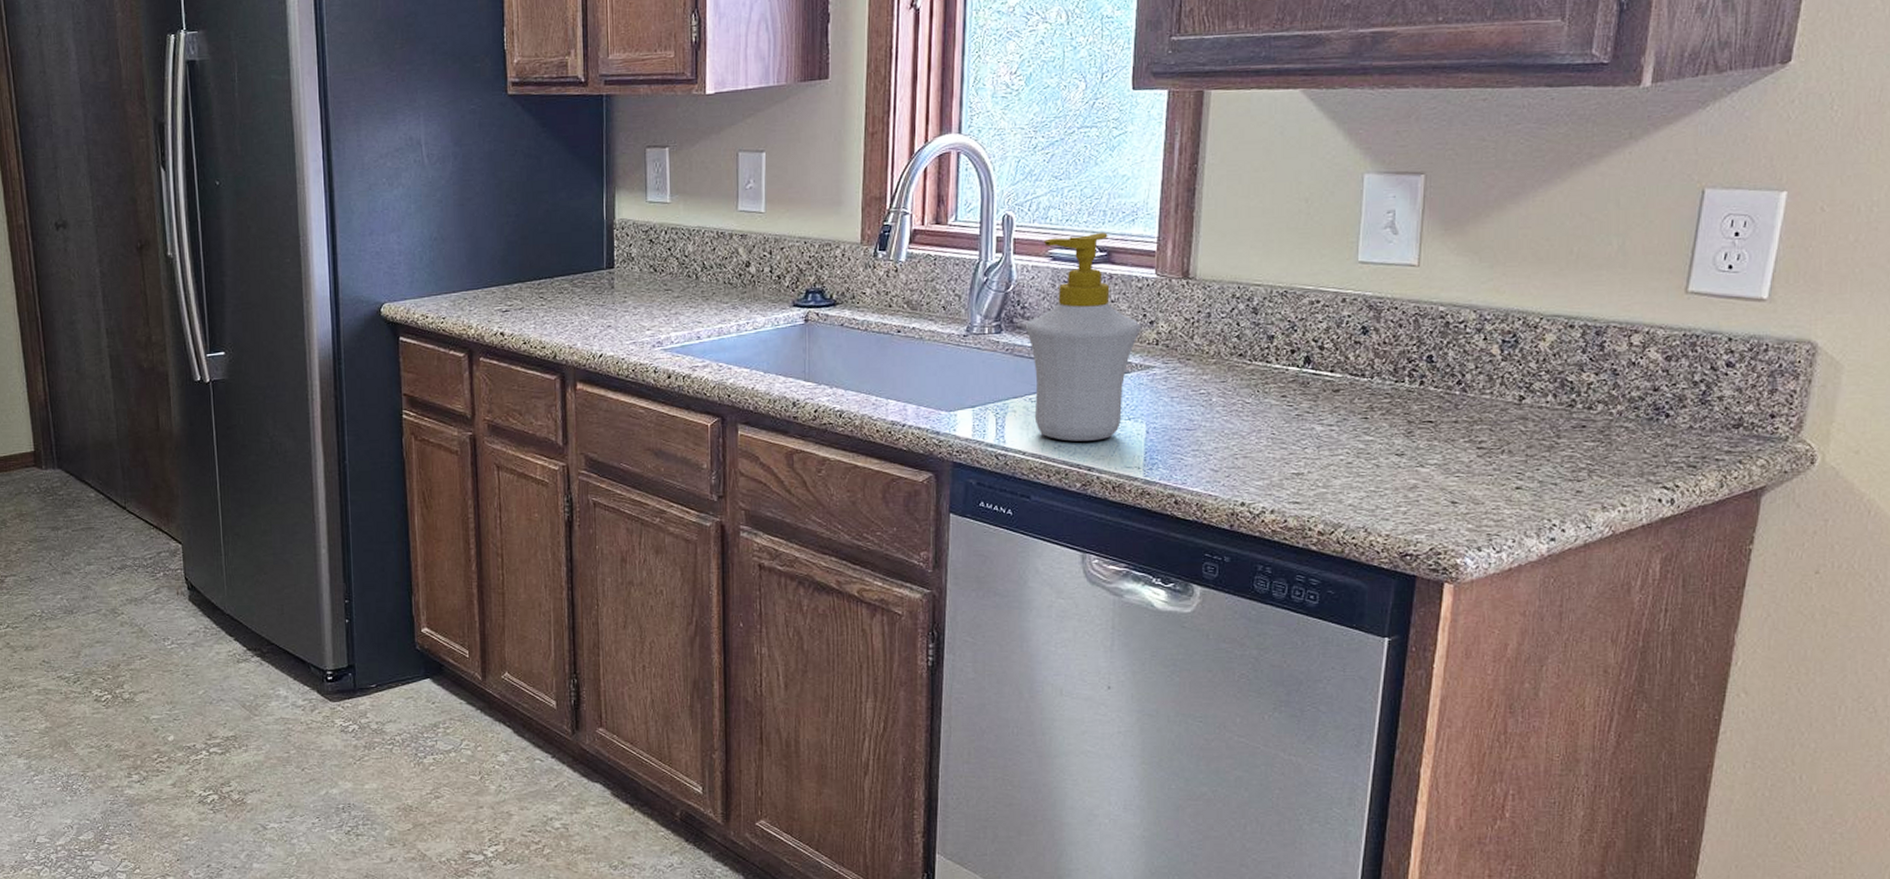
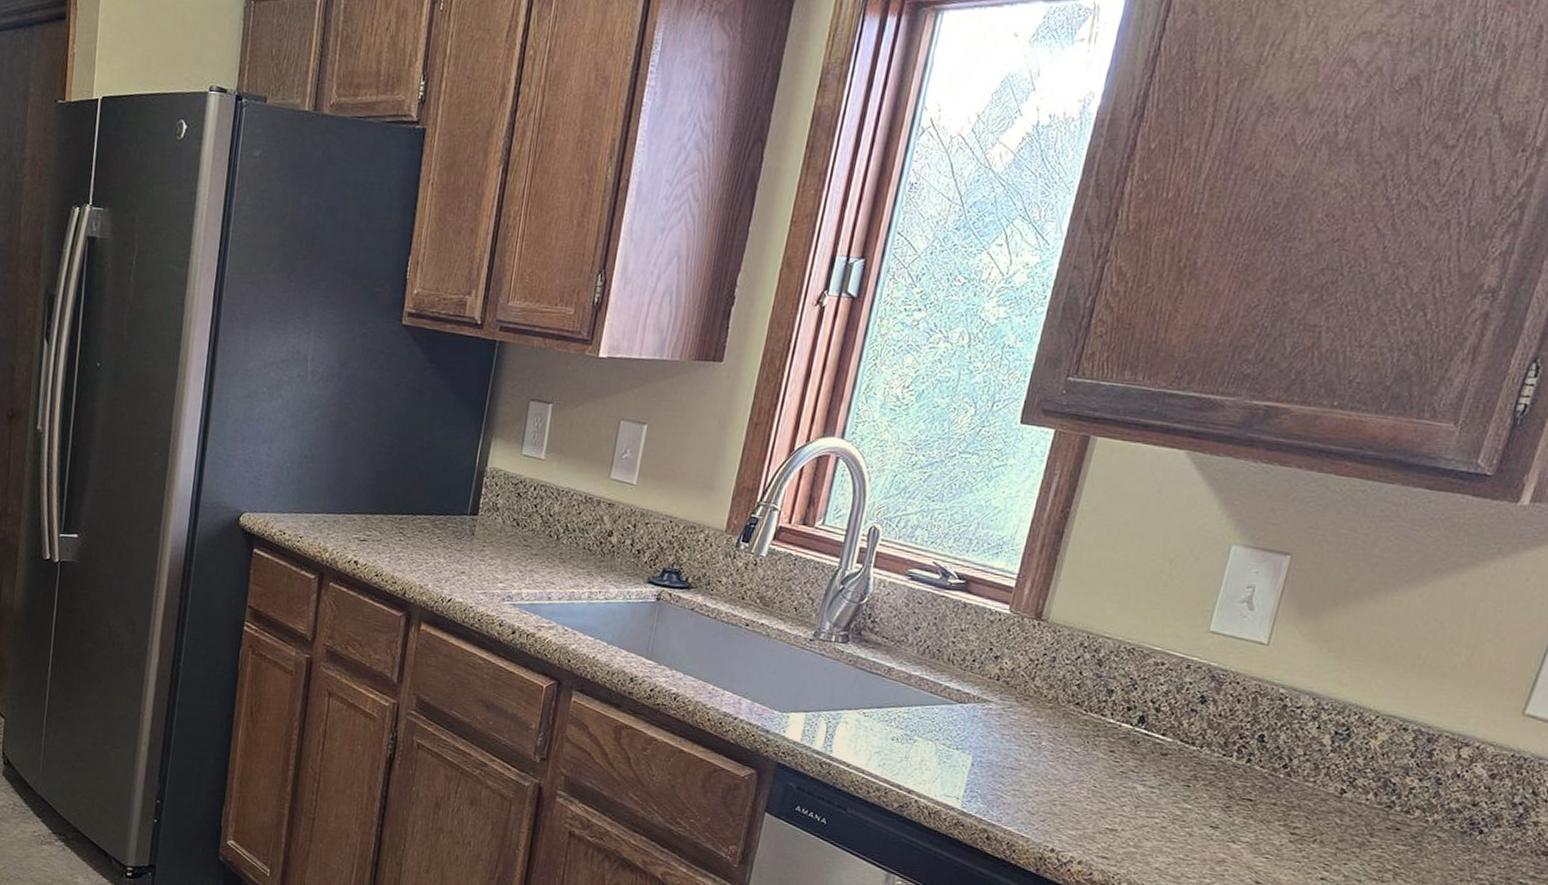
soap bottle: present [1025,232,1141,442] -> none [864,557,985,765]

